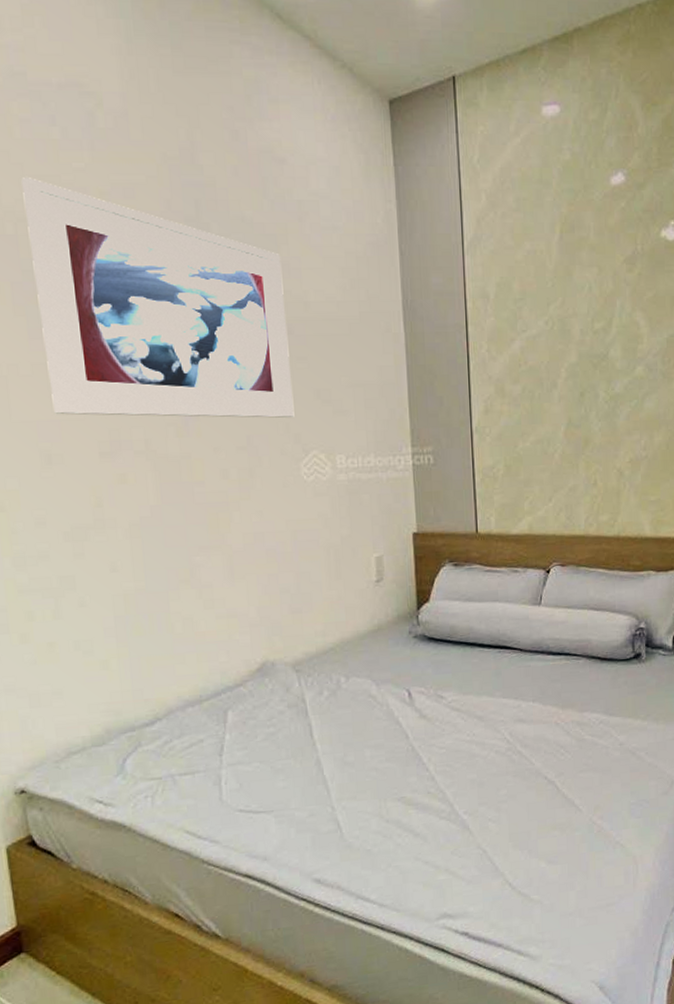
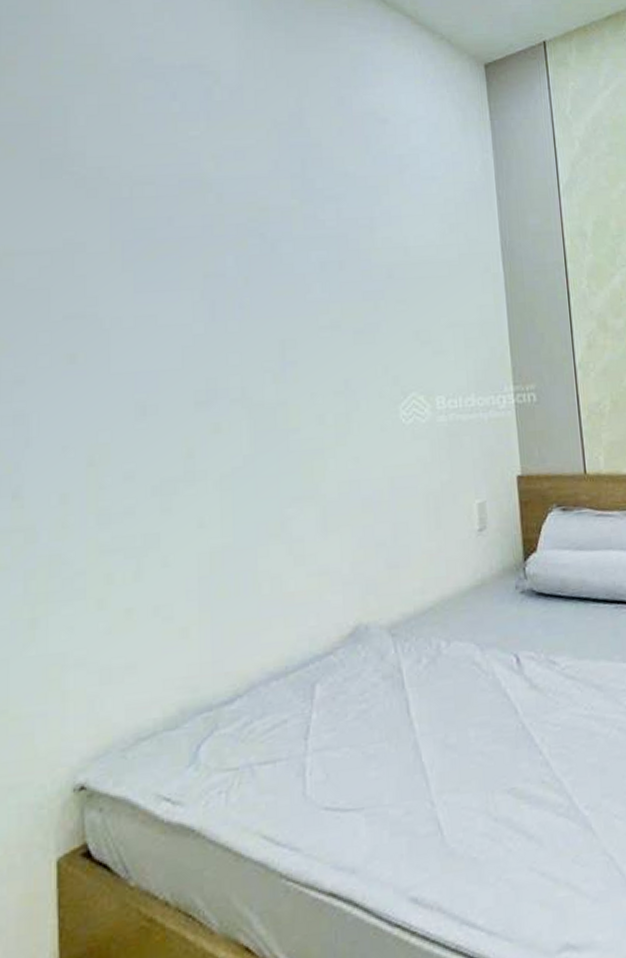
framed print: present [22,177,295,418] -> none [141,146,393,366]

